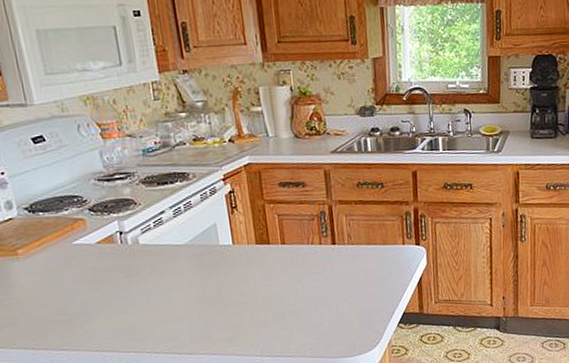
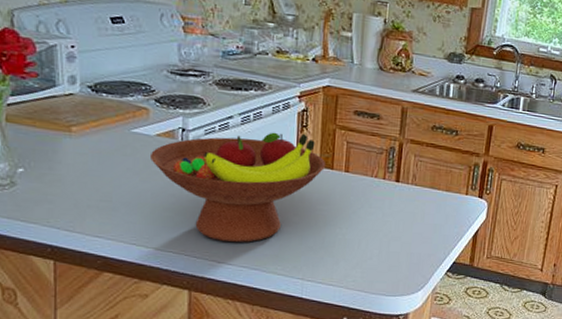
fruit bowl: none [94,214,262,333] -> present [149,132,327,243]

